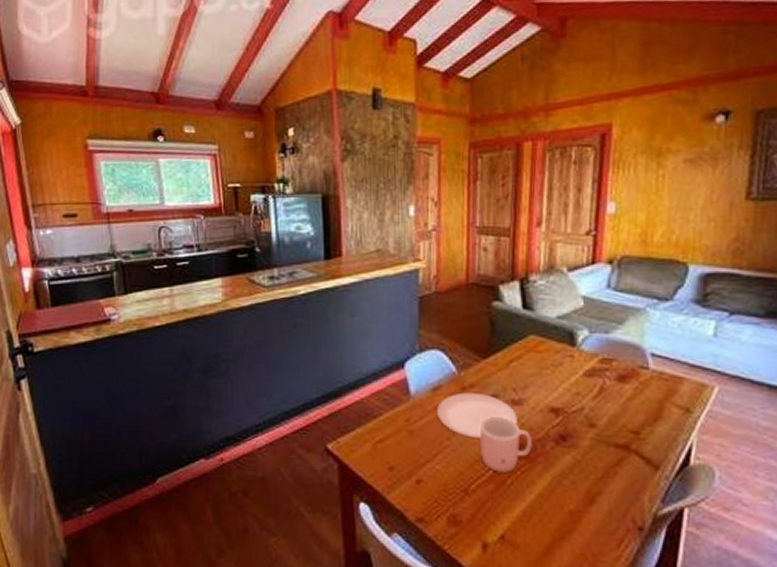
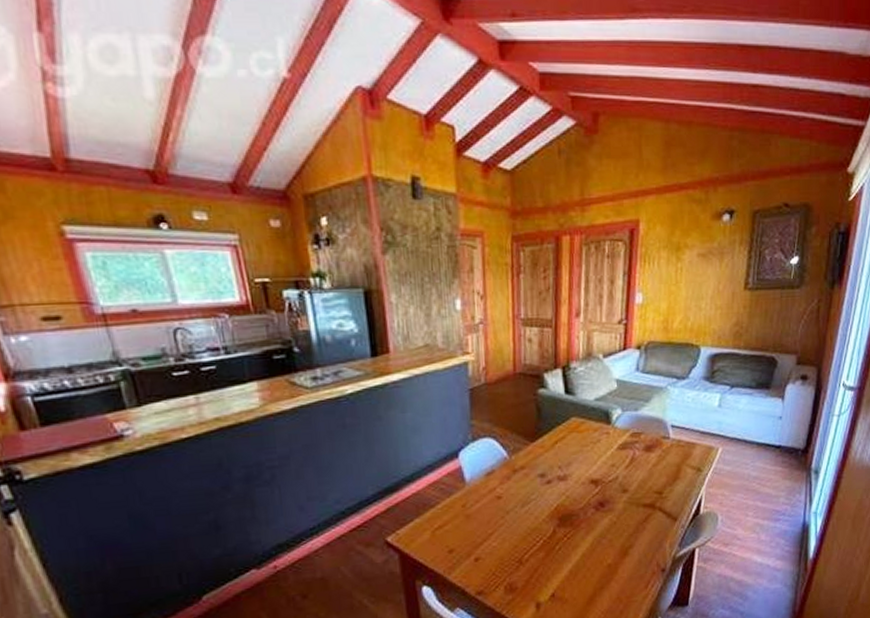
plate: present [437,392,517,440] -> none [491,473,563,515]
mug: present [480,417,533,474] -> none [531,492,577,542]

